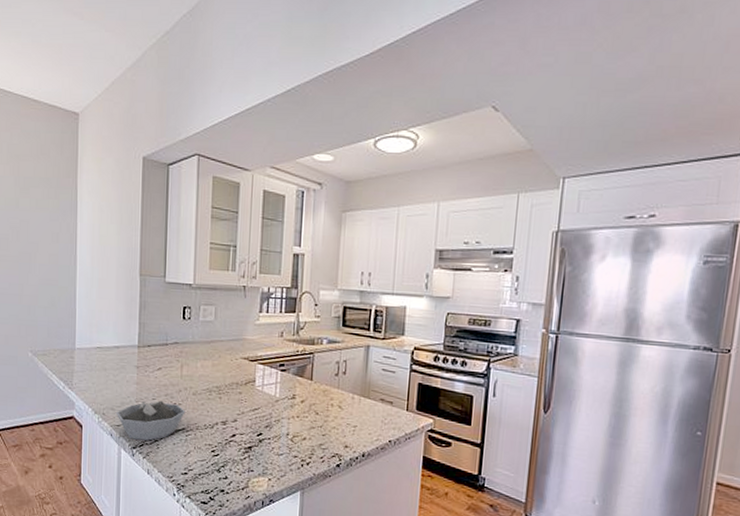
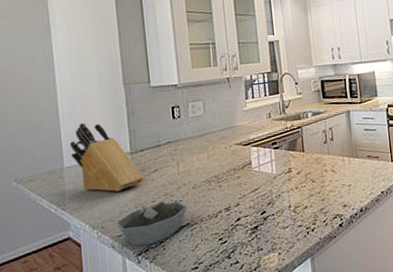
knife block: none [82,307,148,383] -> present [69,123,145,192]

